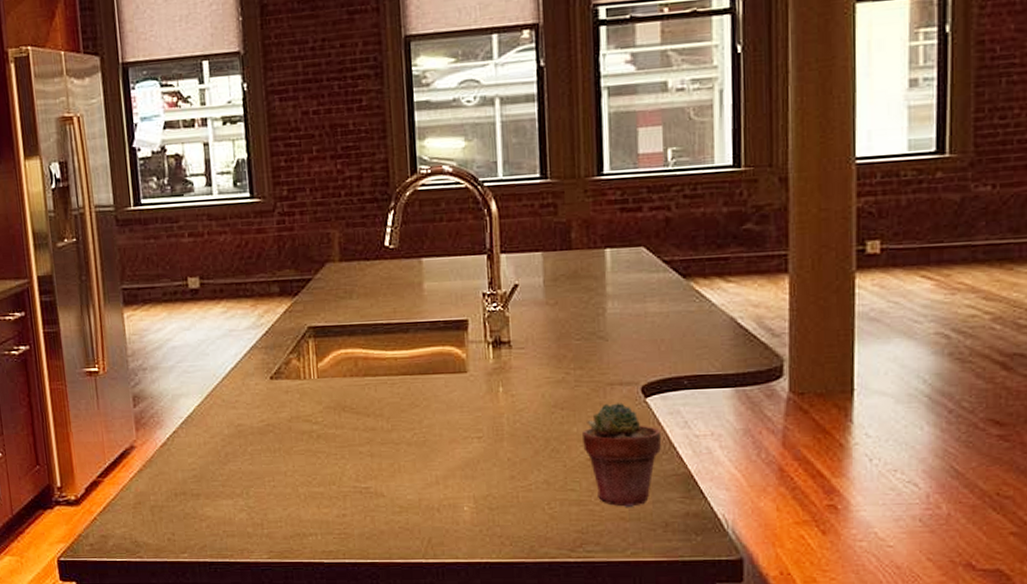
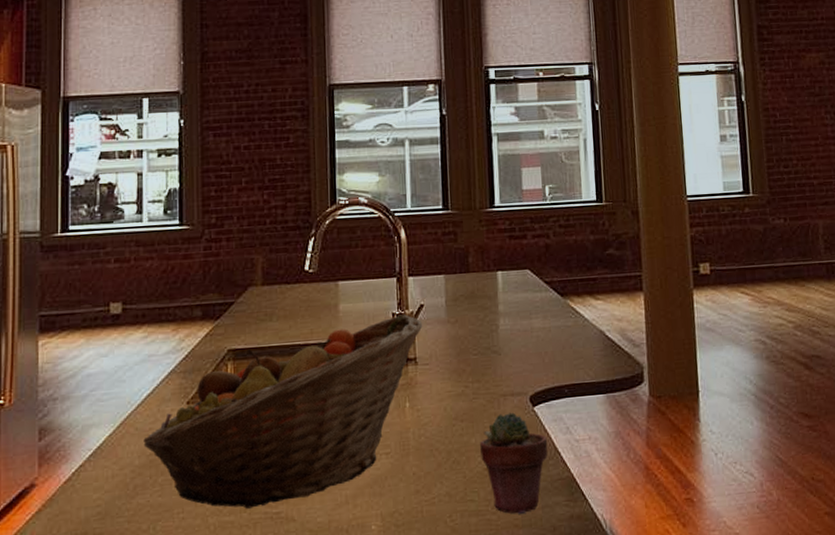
fruit basket: none [231,294,518,482] -> present [143,314,423,509]

